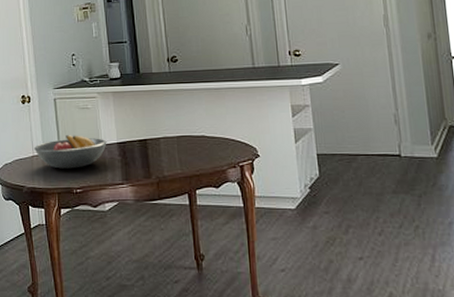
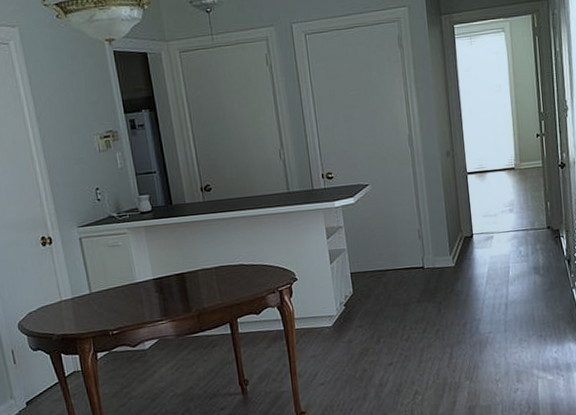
fruit bowl: present [33,135,107,169] -> none [60,274,142,312]

